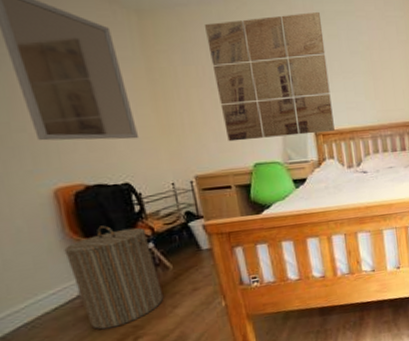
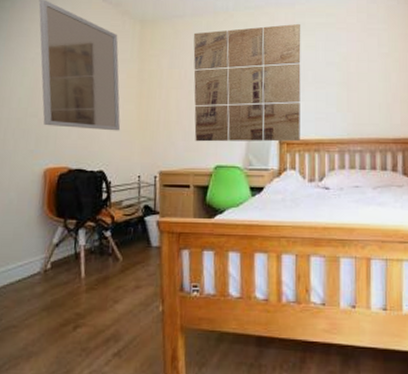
laundry hamper: present [64,225,164,330] -> none [38,208,109,311]

